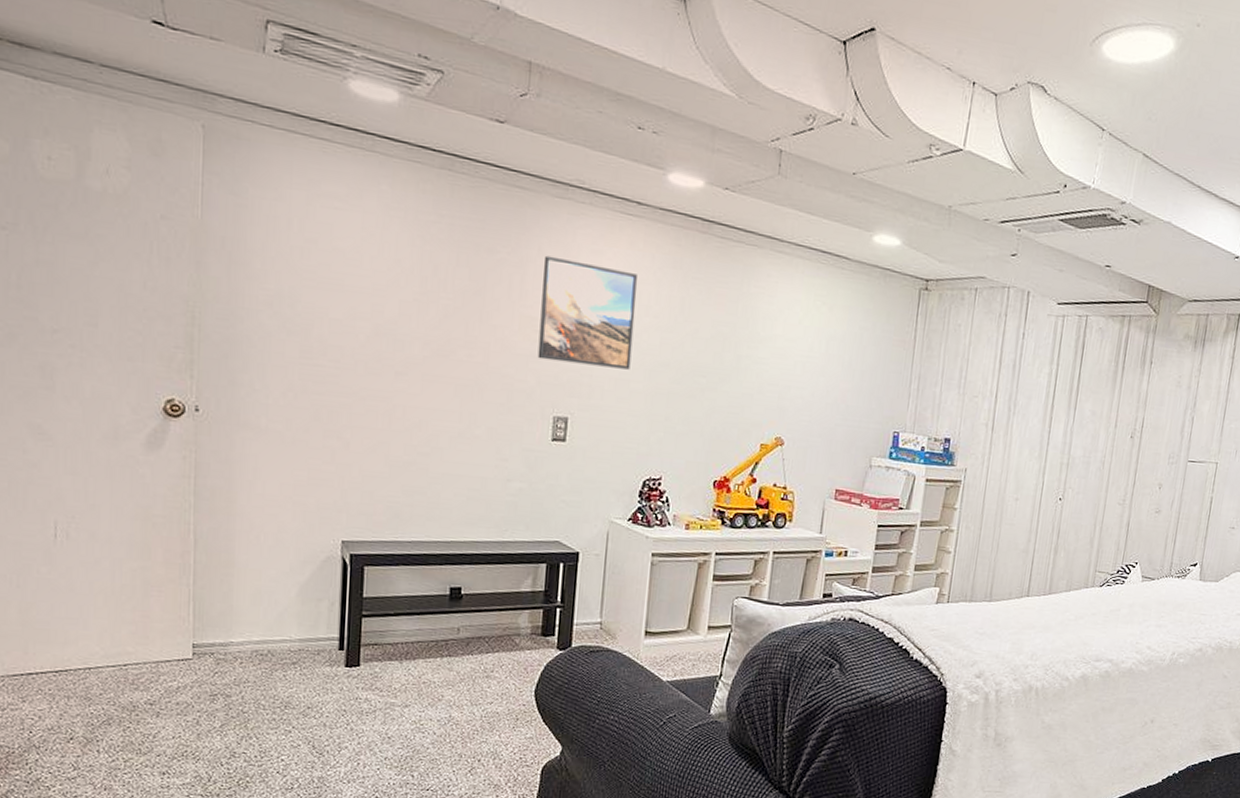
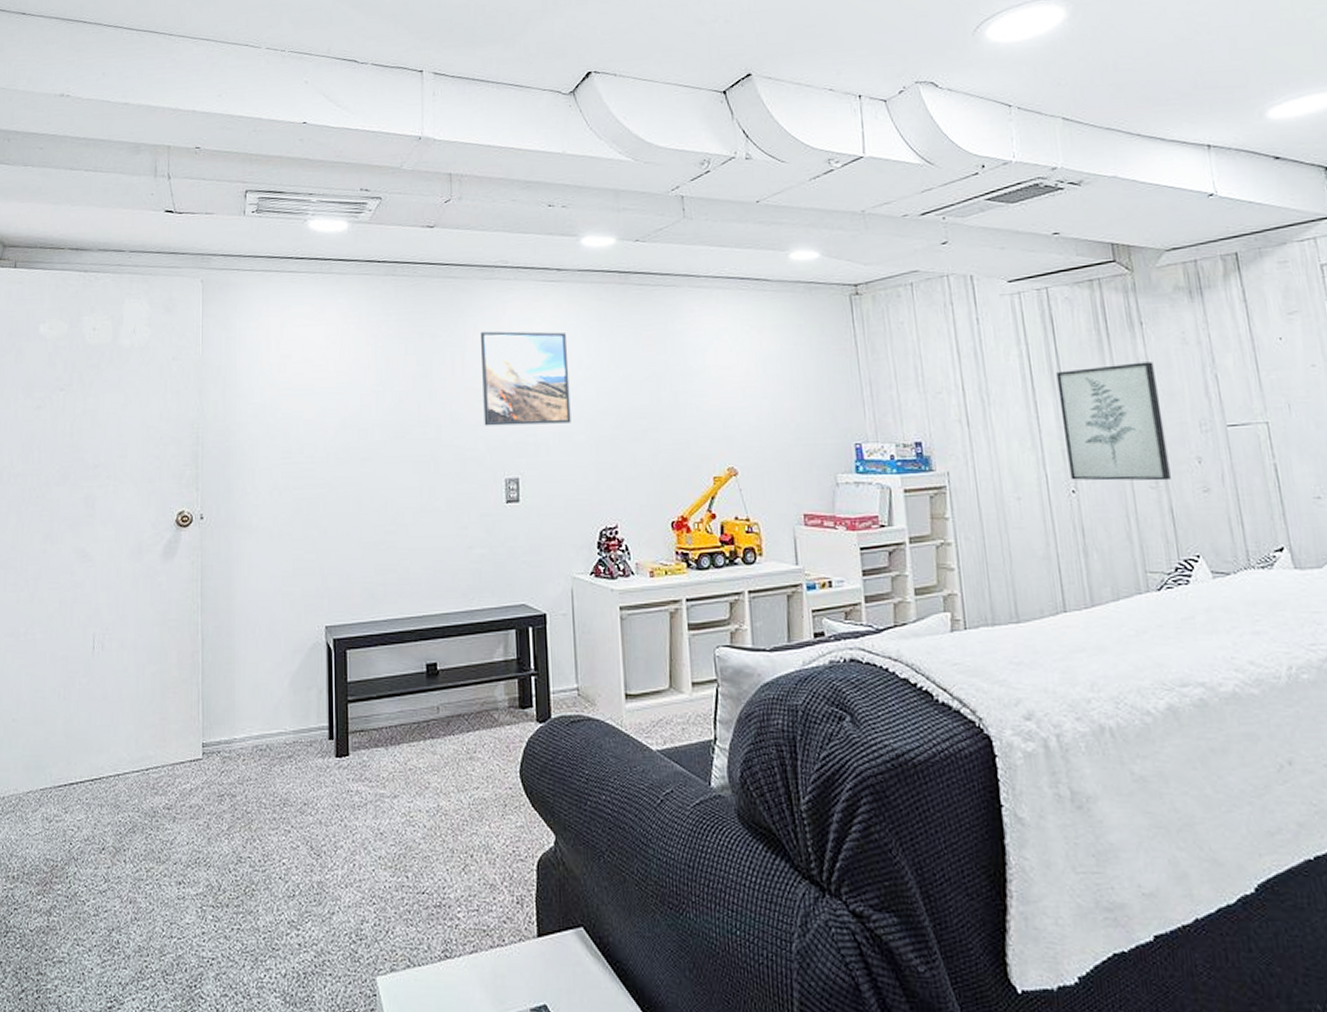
wall art: none [1061,393,1151,500] -> present [1056,362,1171,481]

